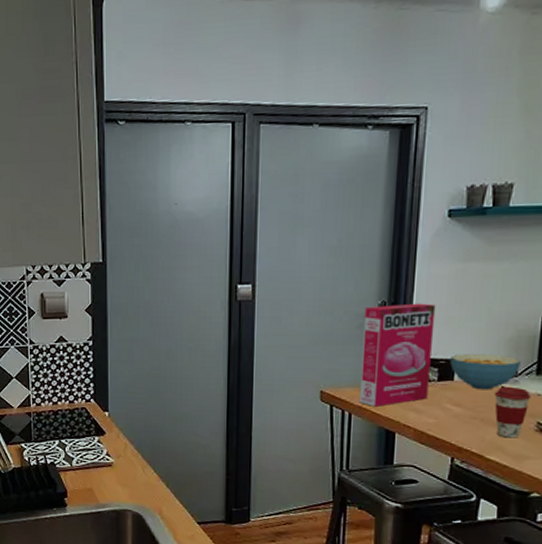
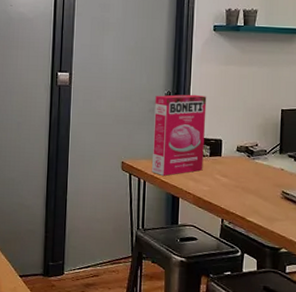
cereal bowl: present [450,354,521,390] -> none [218,135,268,165]
coffee cup: present [494,386,531,438] -> none [251,162,277,204]

